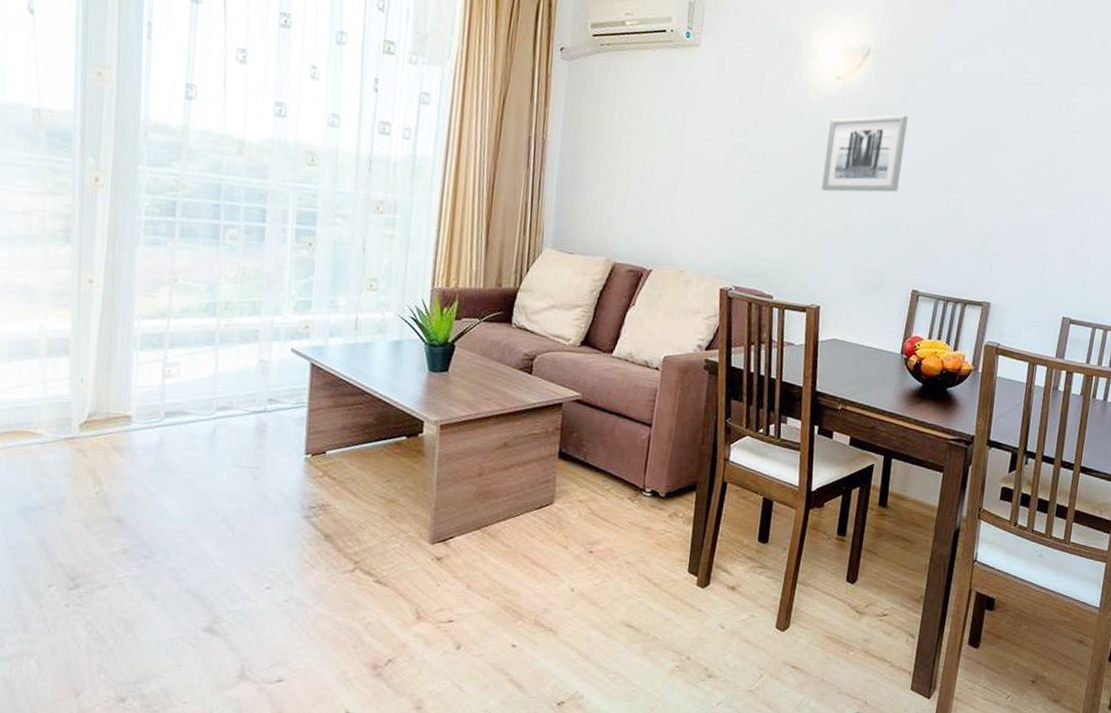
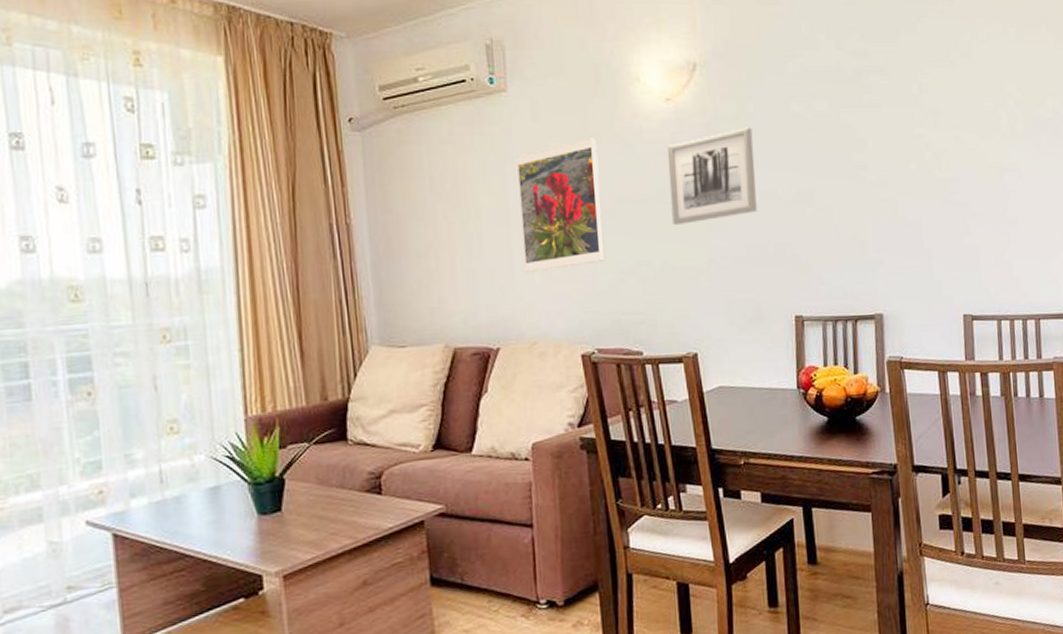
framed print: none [686,100,769,212] -> present [517,137,606,273]

